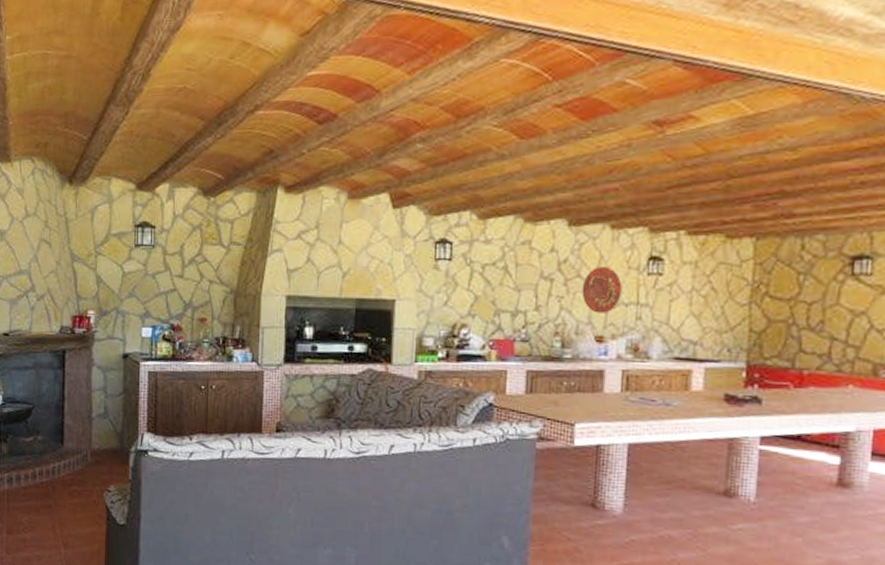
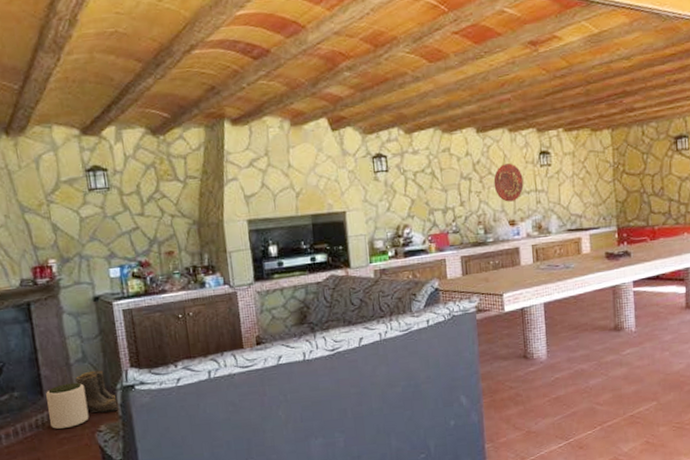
plant pot: none [66,436,102,482] -> present [46,382,89,430]
boots: none [95,428,130,474] -> present [75,370,120,414]

